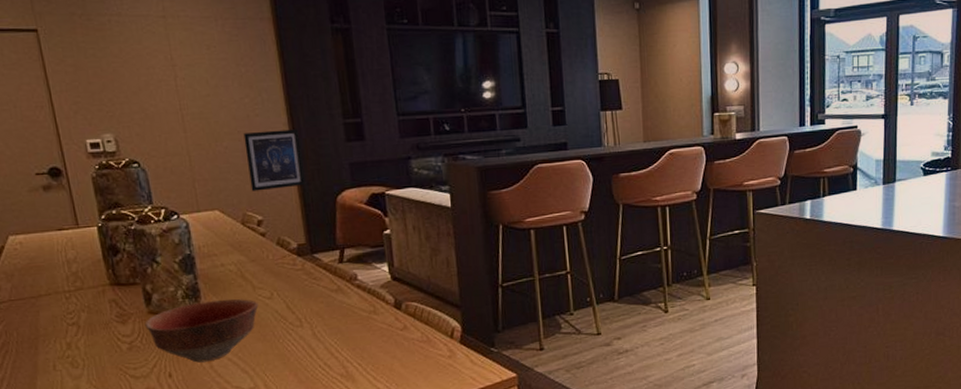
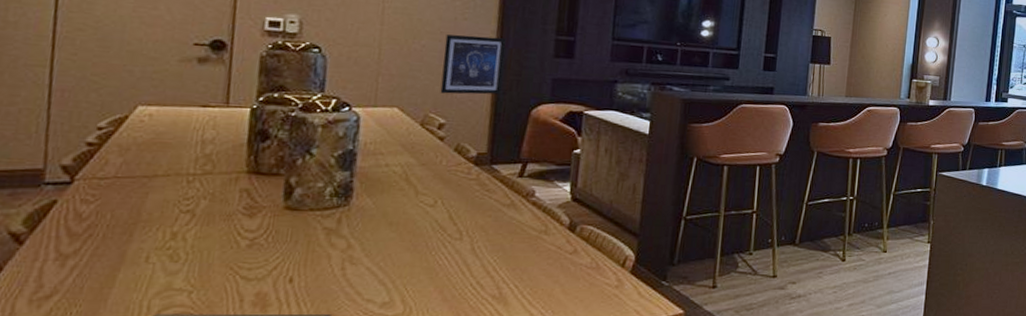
bowl: present [145,298,259,363] -> none [276,201,418,269]

